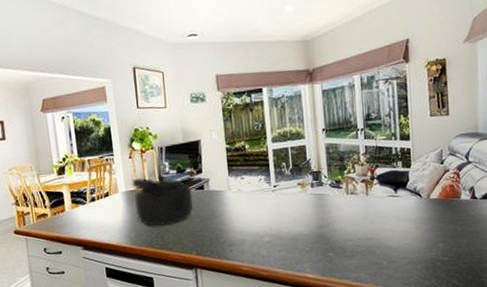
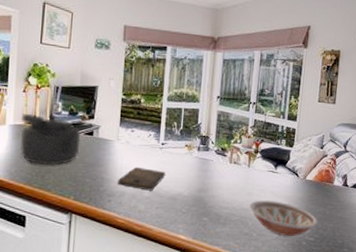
cutting board: none [236,213,283,235] -> present [118,167,166,191]
bowl: none [374,225,449,260] -> present [249,200,318,237]

